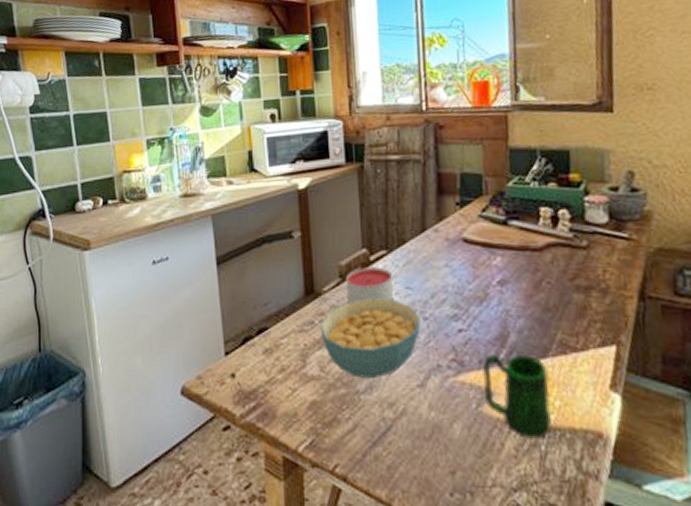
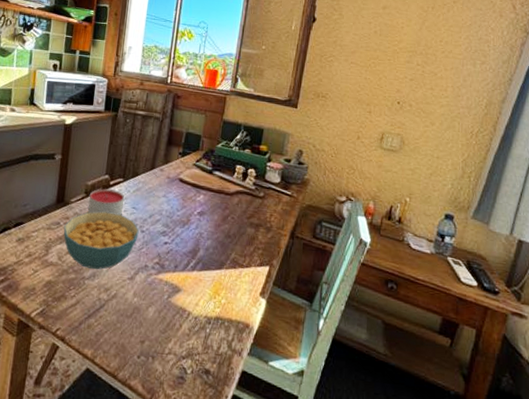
mug: present [481,354,553,439] -> none [174,262,221,324]

